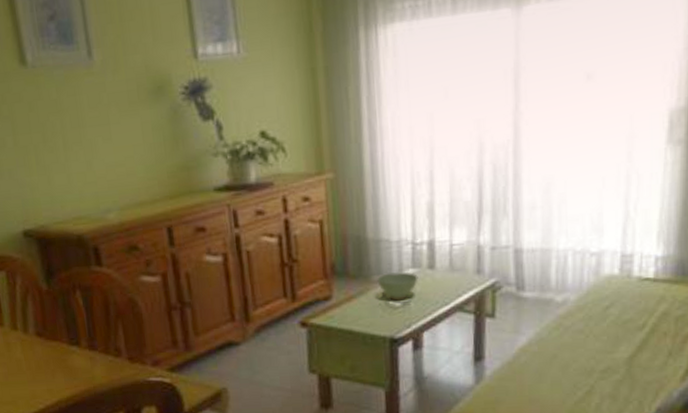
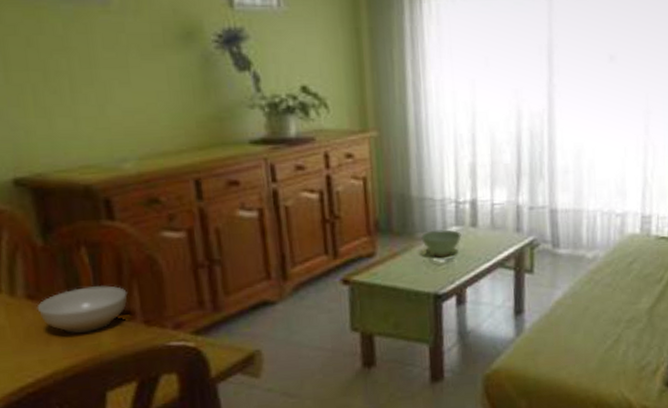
bowl: none [44,325,114,367] -> present [36,285,128,333]

